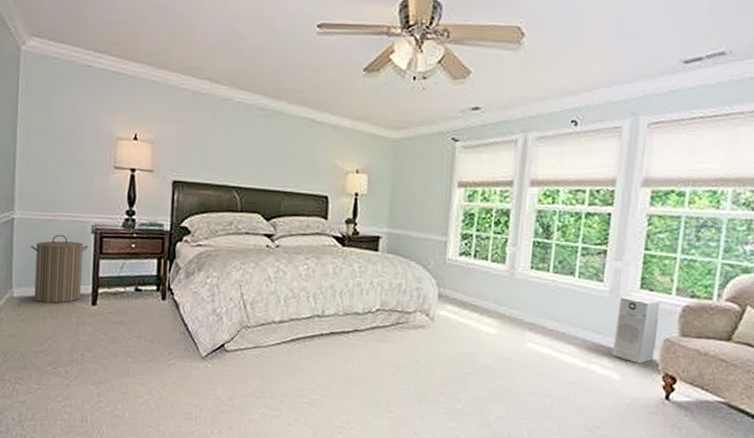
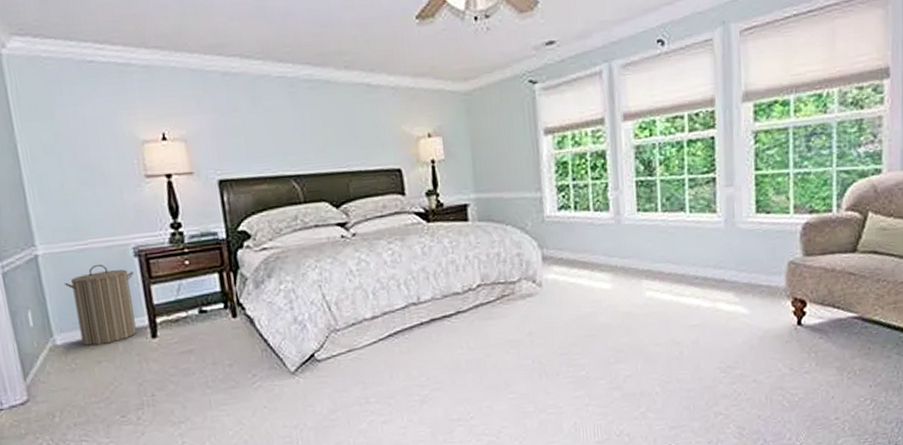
air purifier: present [612,295,659,364] -> none [736,221,781,293]

